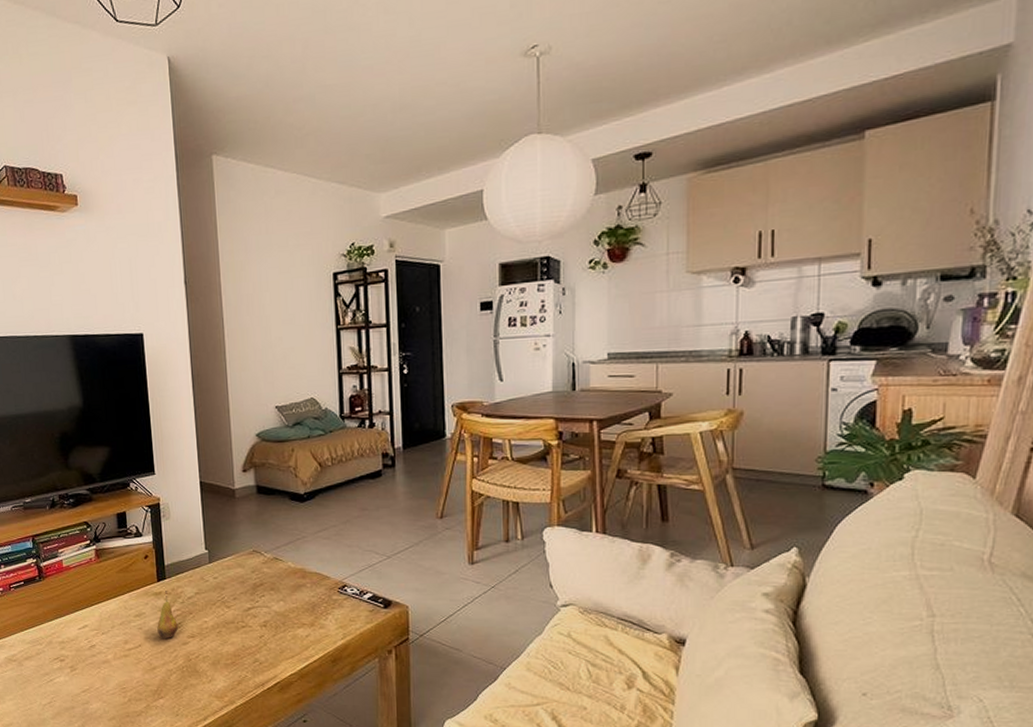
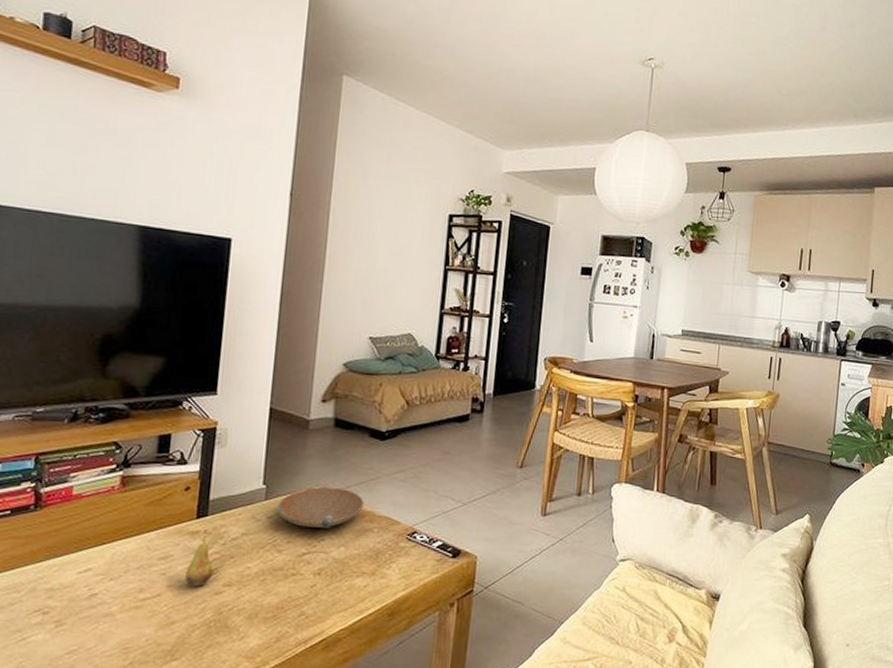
bowl: none [220,548,295,585] -> present [277,486,365,528]

